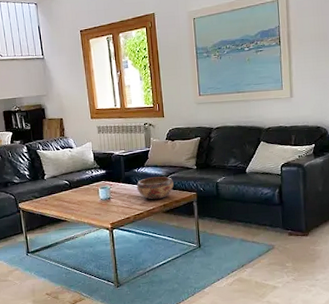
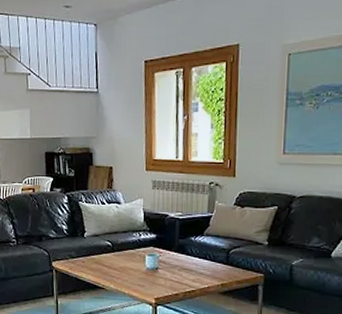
decorative bowl: present [136,176,174,200] -> none [191,249,237,277]

